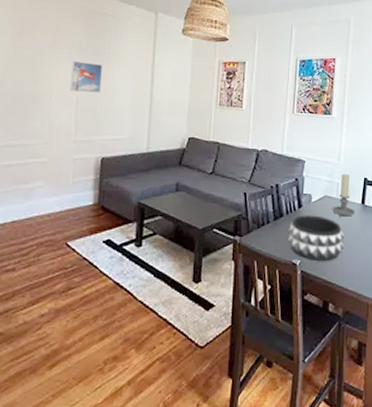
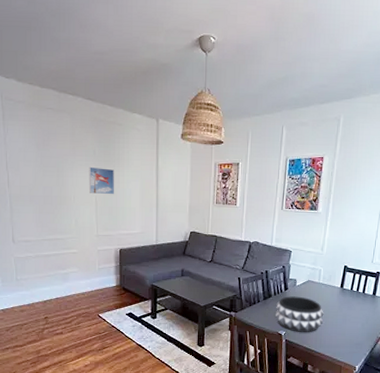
candle holder: present [332,173,356,217] -> none [314,262,335,298]

